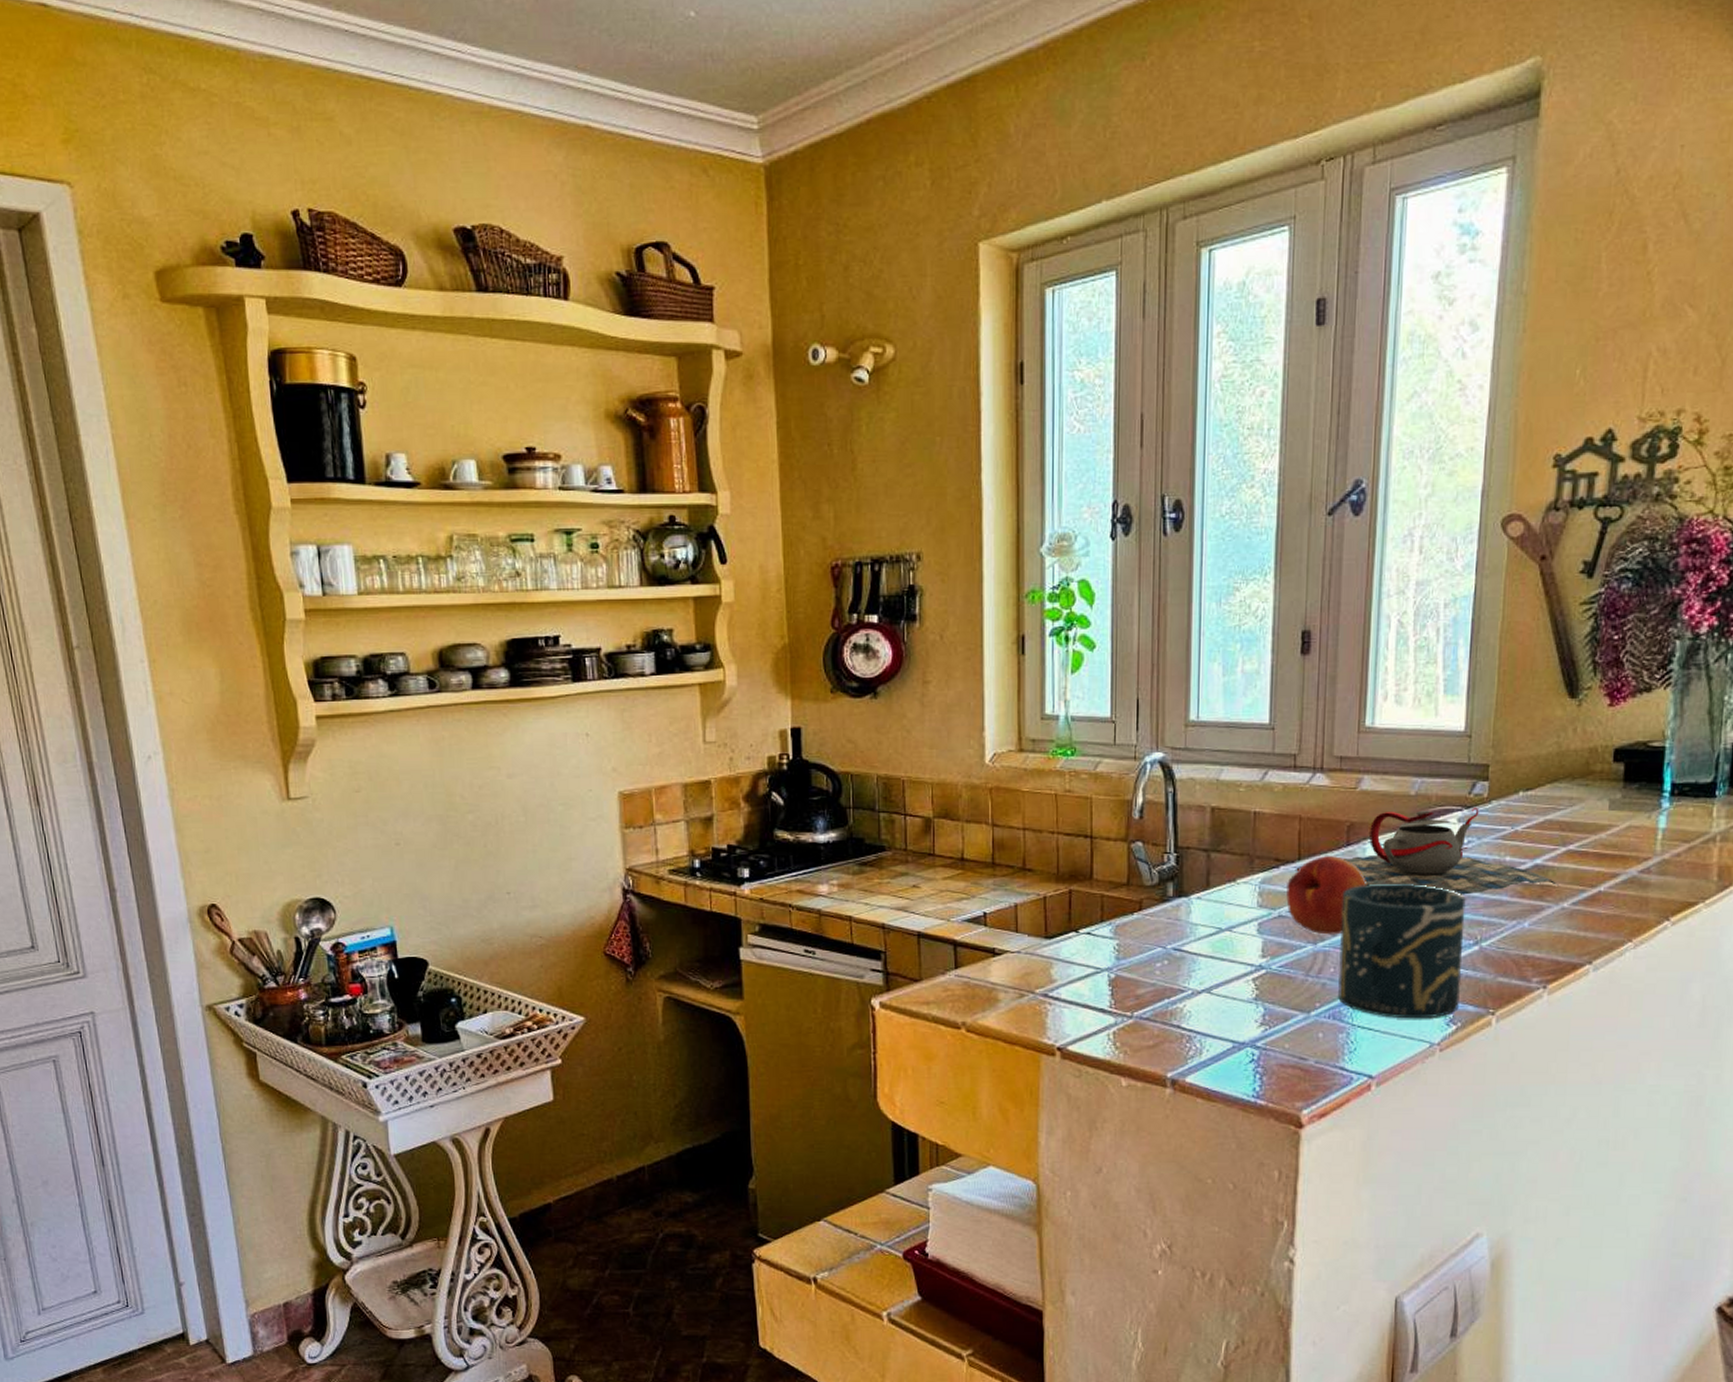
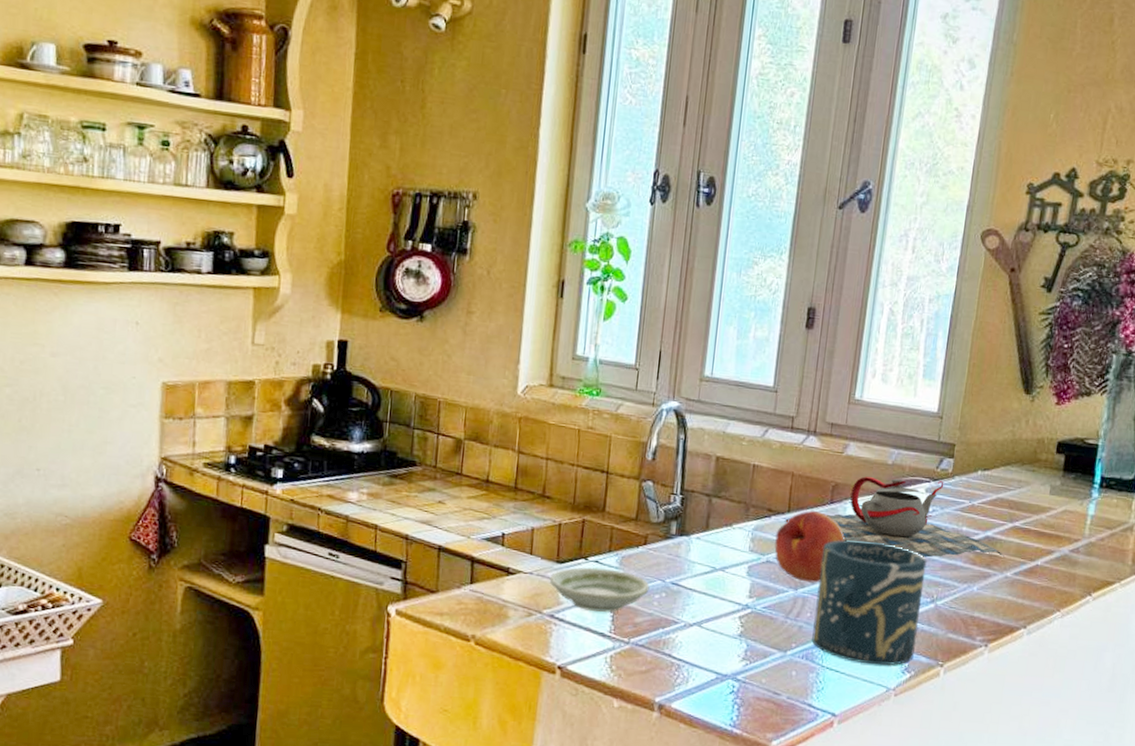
saucer: none [1039,940,1150,986] -> present [549,567,650,612]

